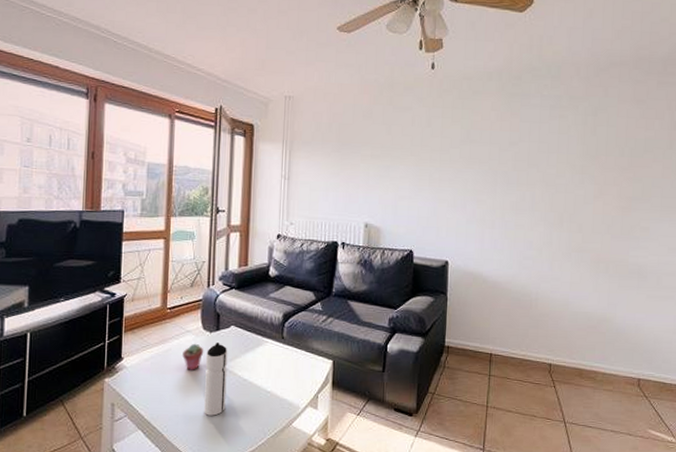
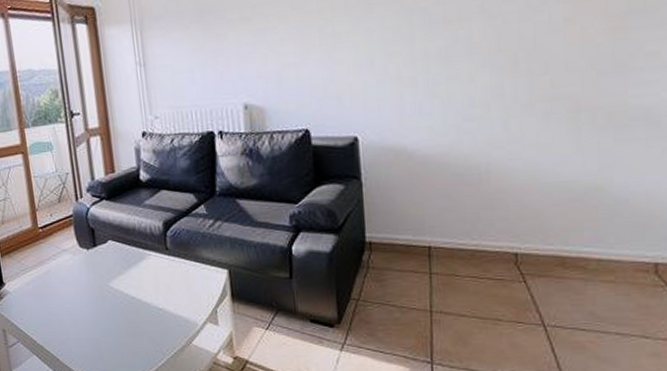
potted succulent: present [182,343,204,370] -> none [63,262,85,291]
water bottle: present [204,343,228,416] -> none [87,260,117,337]

